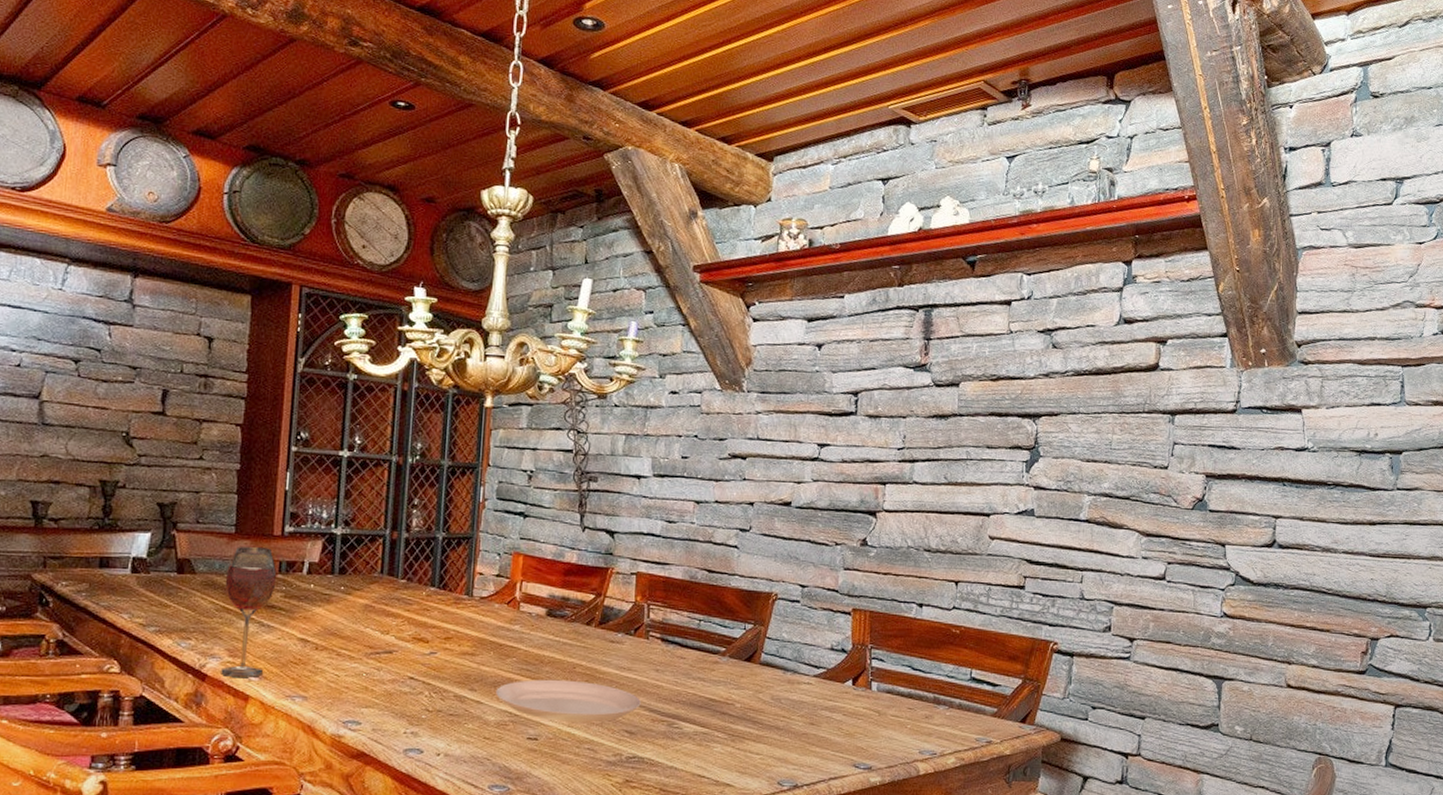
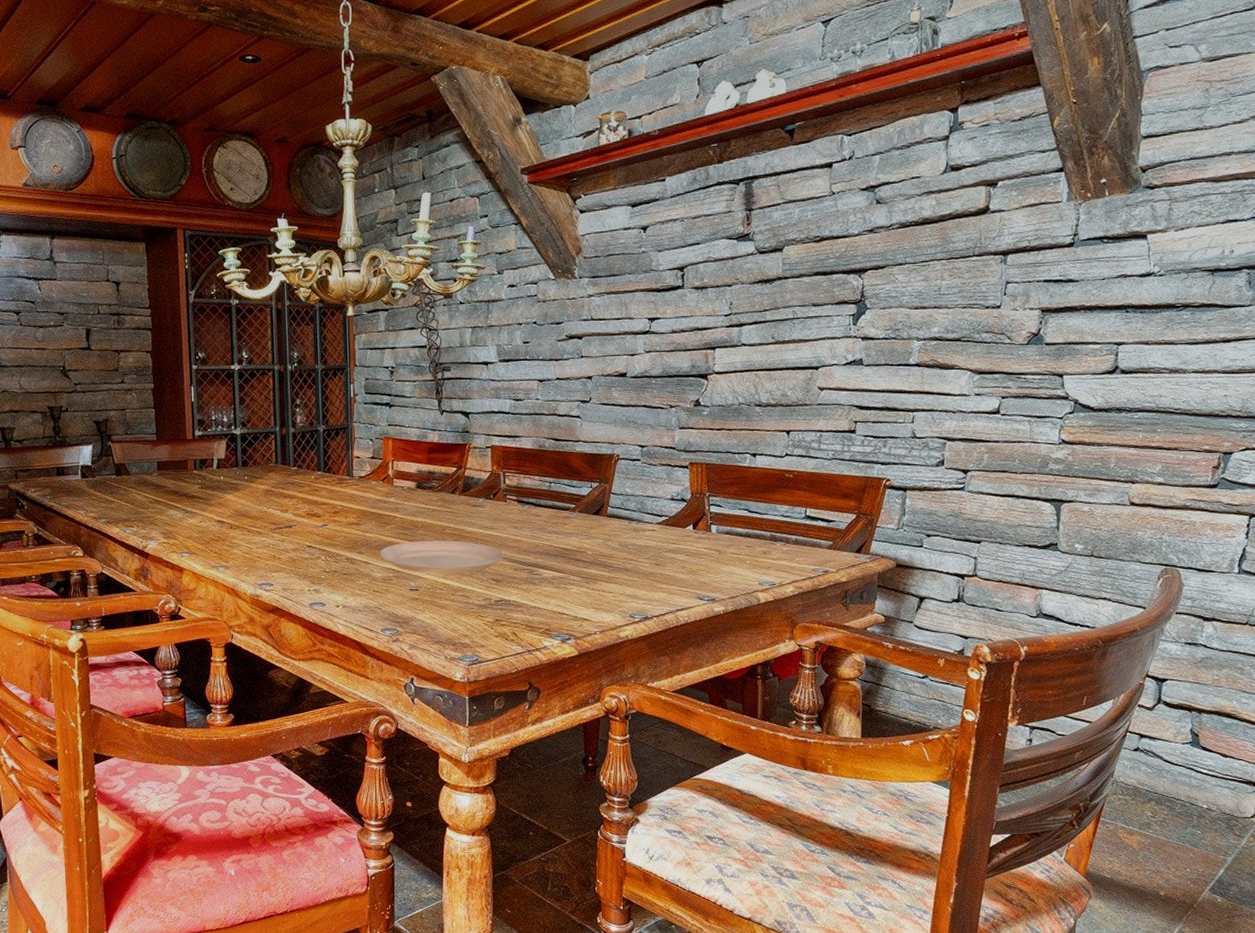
wineglass: present [221,546,277,677] -> none [153,449,194,554]

